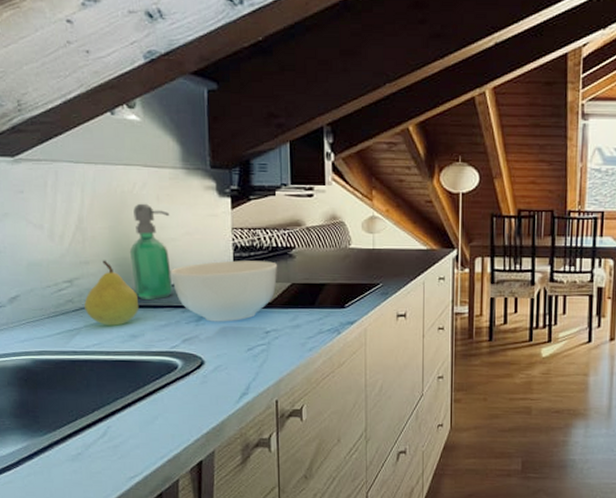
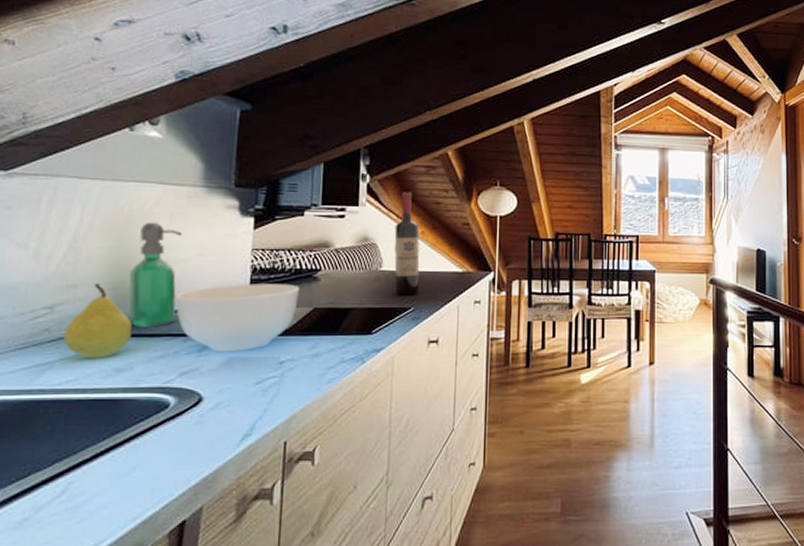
wine bottle: none [360,169,386,272] -> present [394,191,420,295]

